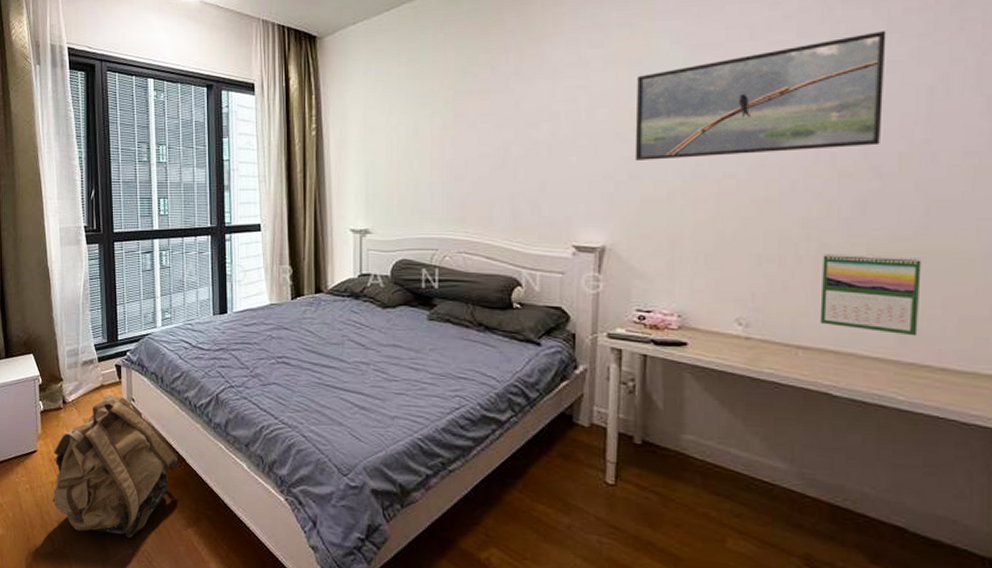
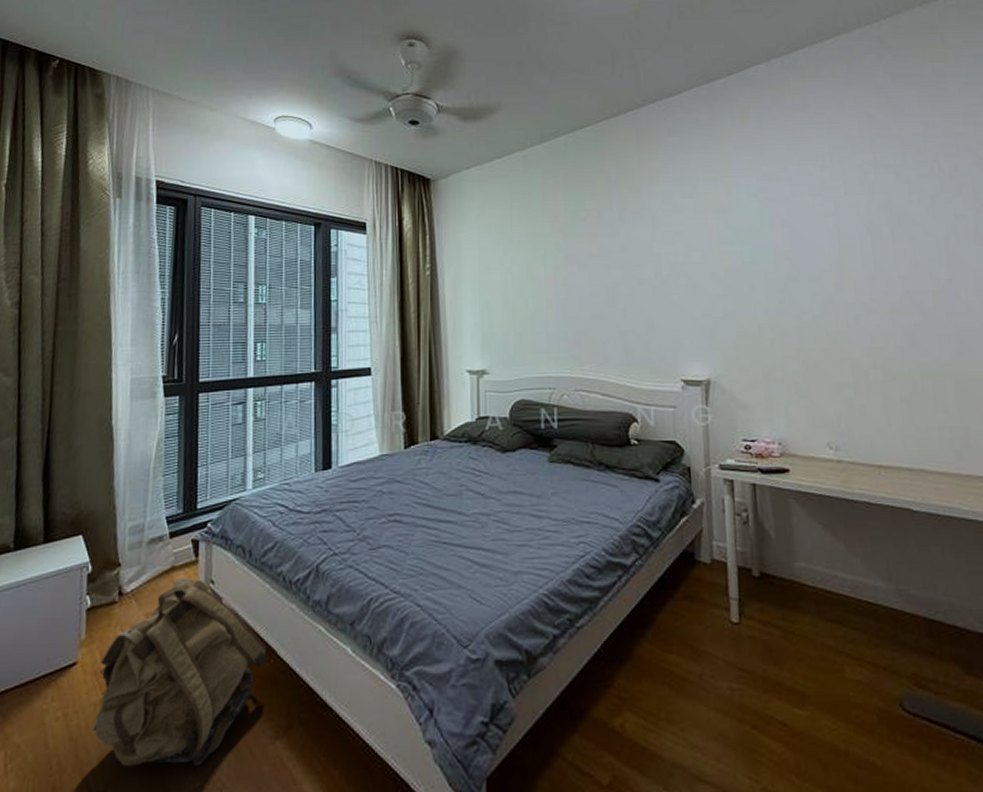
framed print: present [634,31,887,160] -> none [724,192,917,298]
calendar: present [819,253,922,336] -> none [888,378,969,450]

